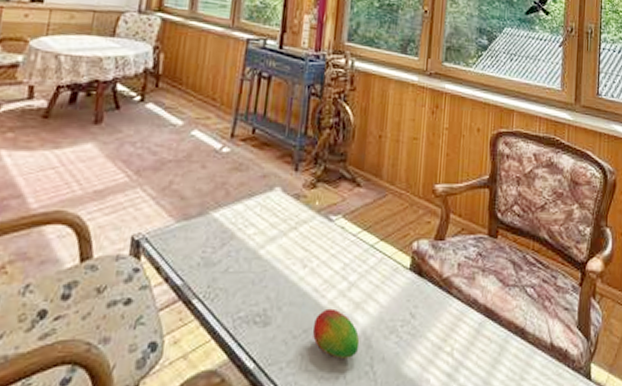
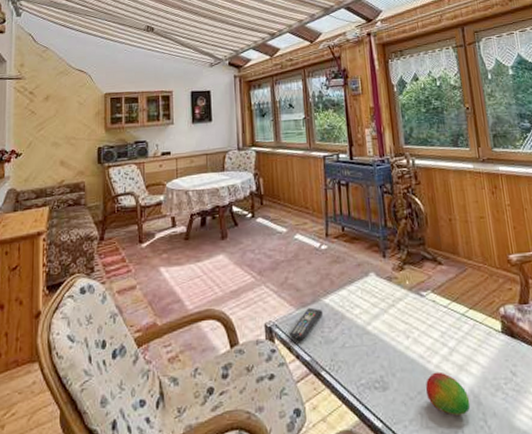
remote control: none [161,221,210,260] -> present [290,307,323,340]

